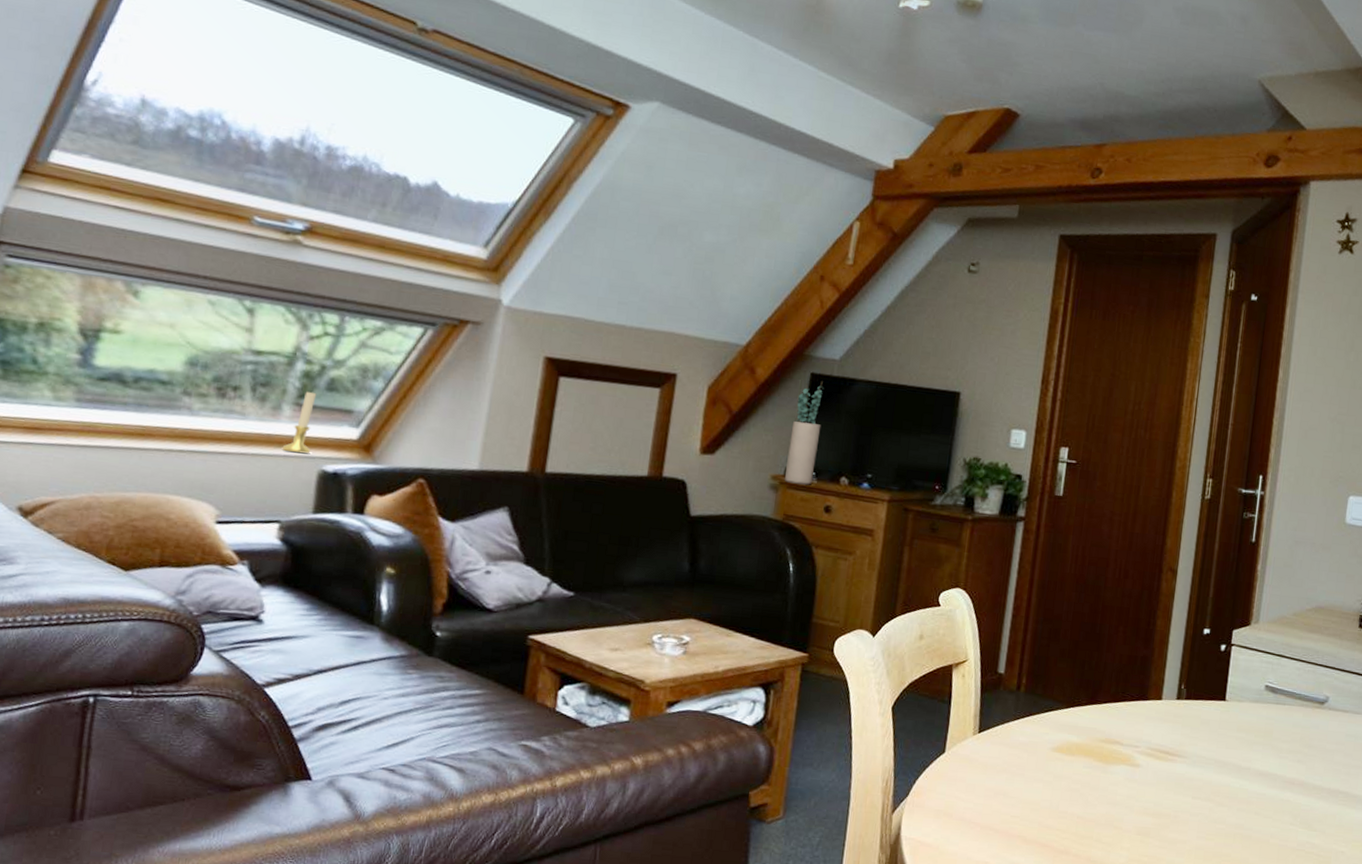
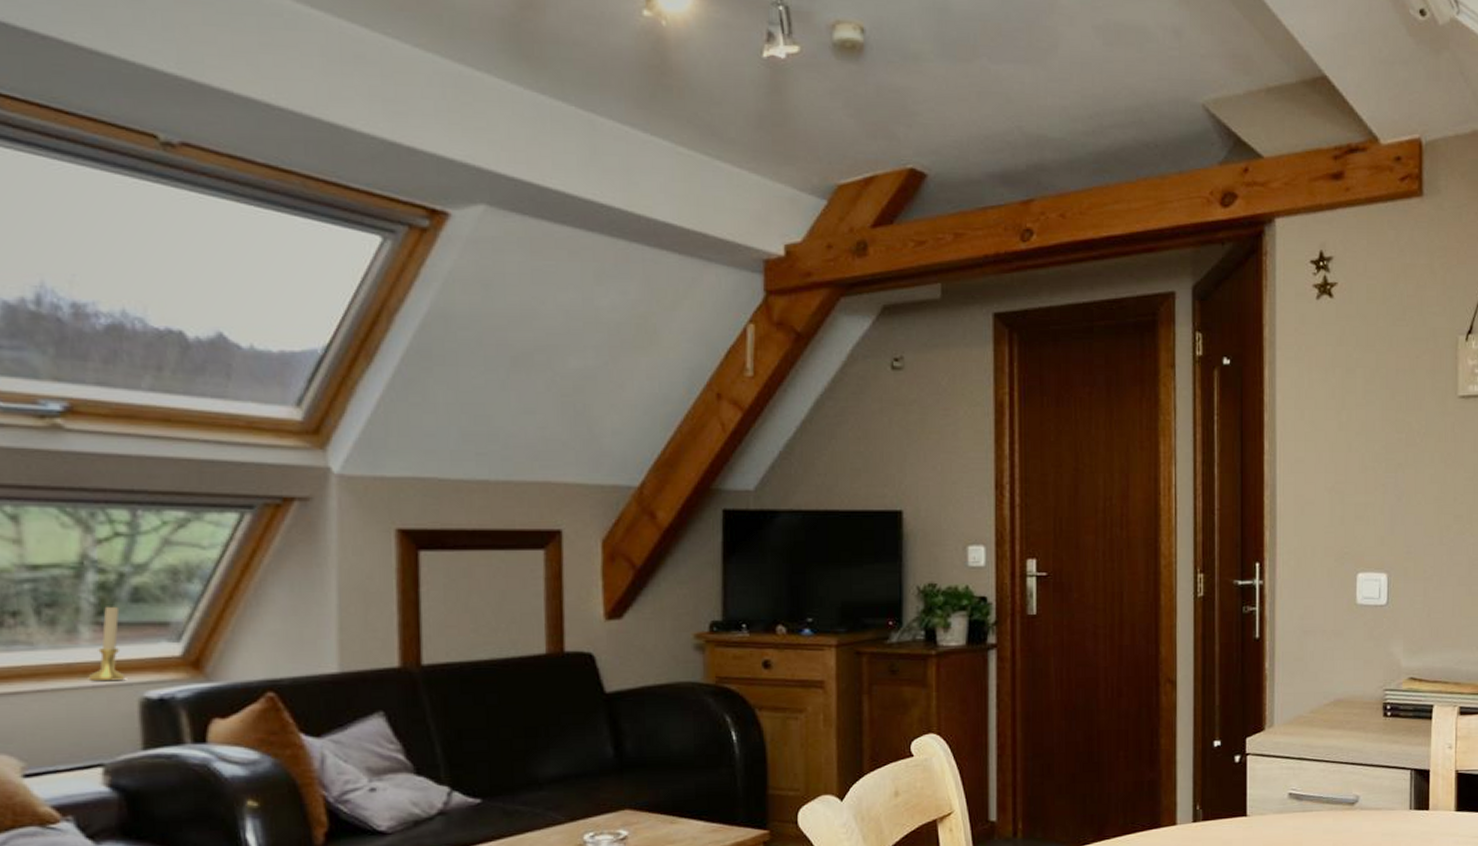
vase: present [784,381,825,486] -> none [709,517,745,641]

